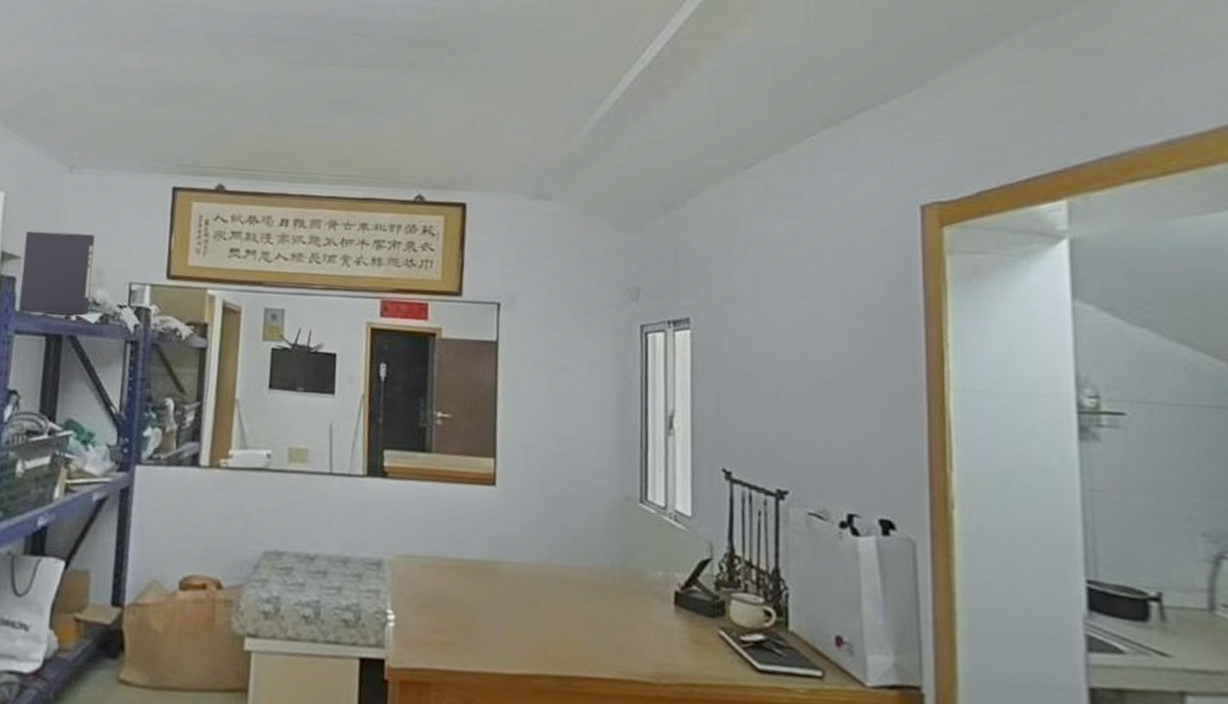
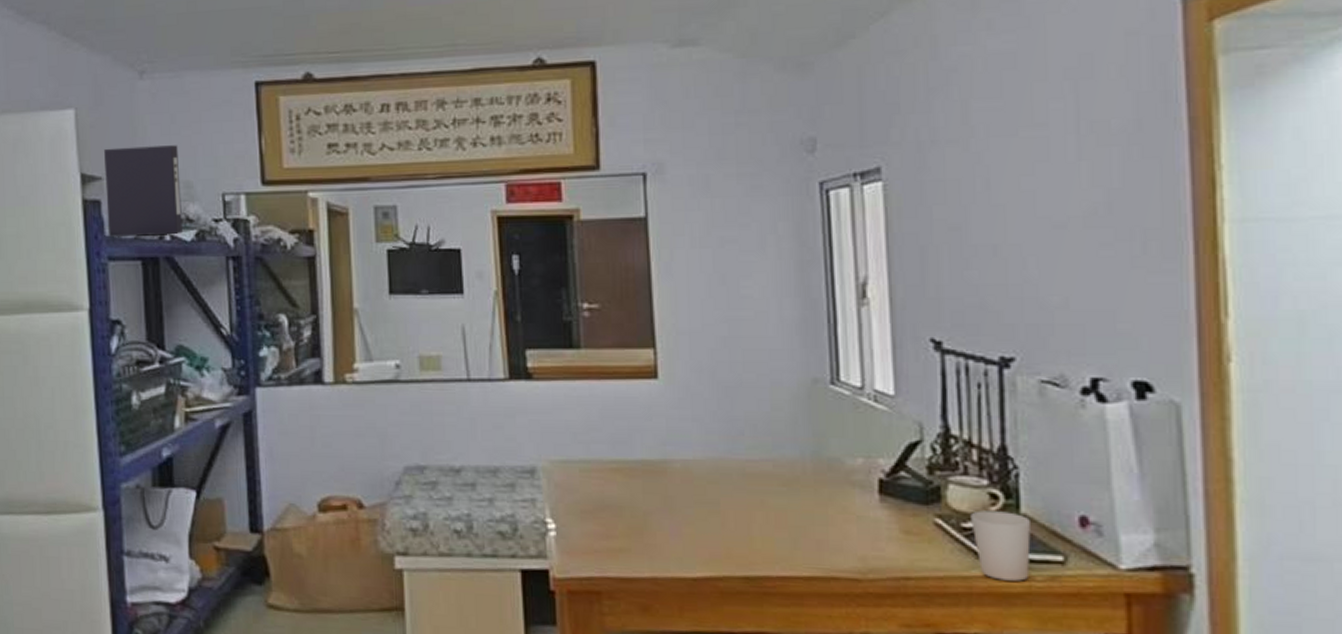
dixie cup: none [748,626,796,693] -> present [971,510,1031,581]

